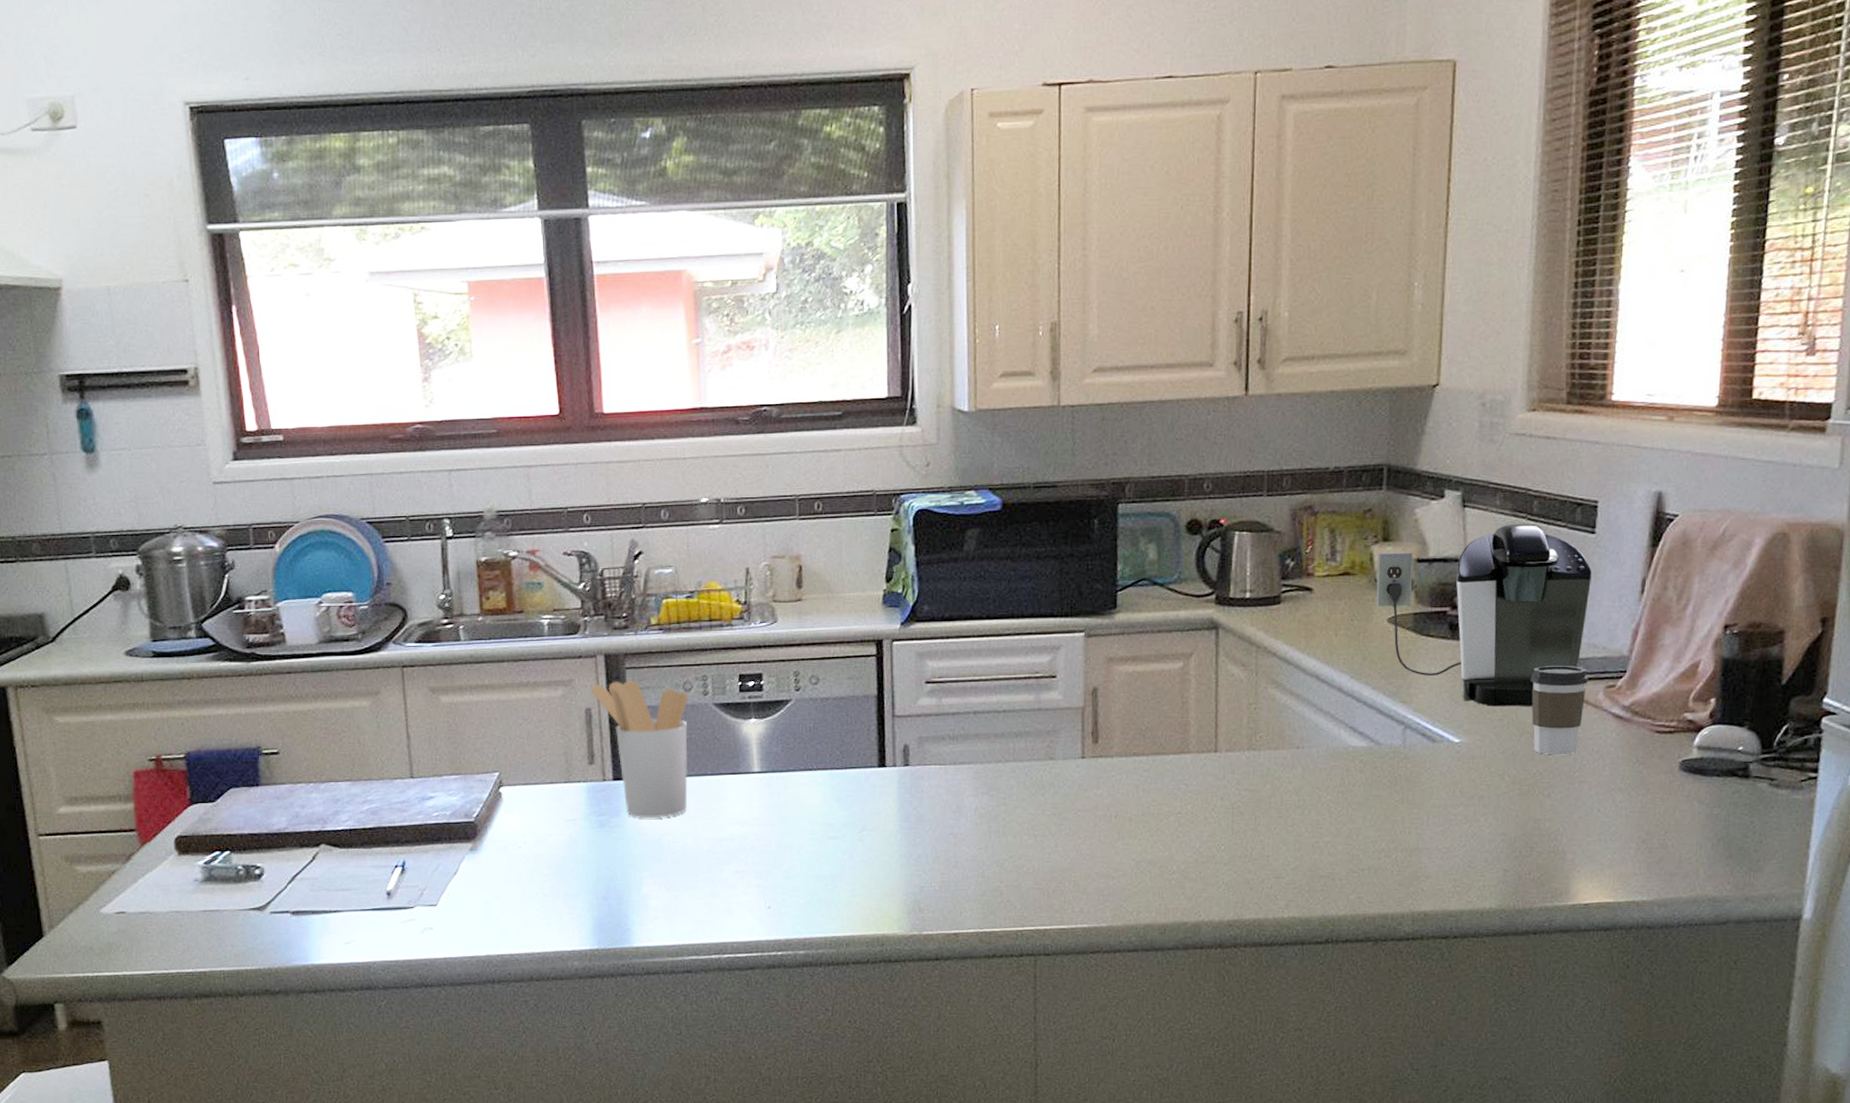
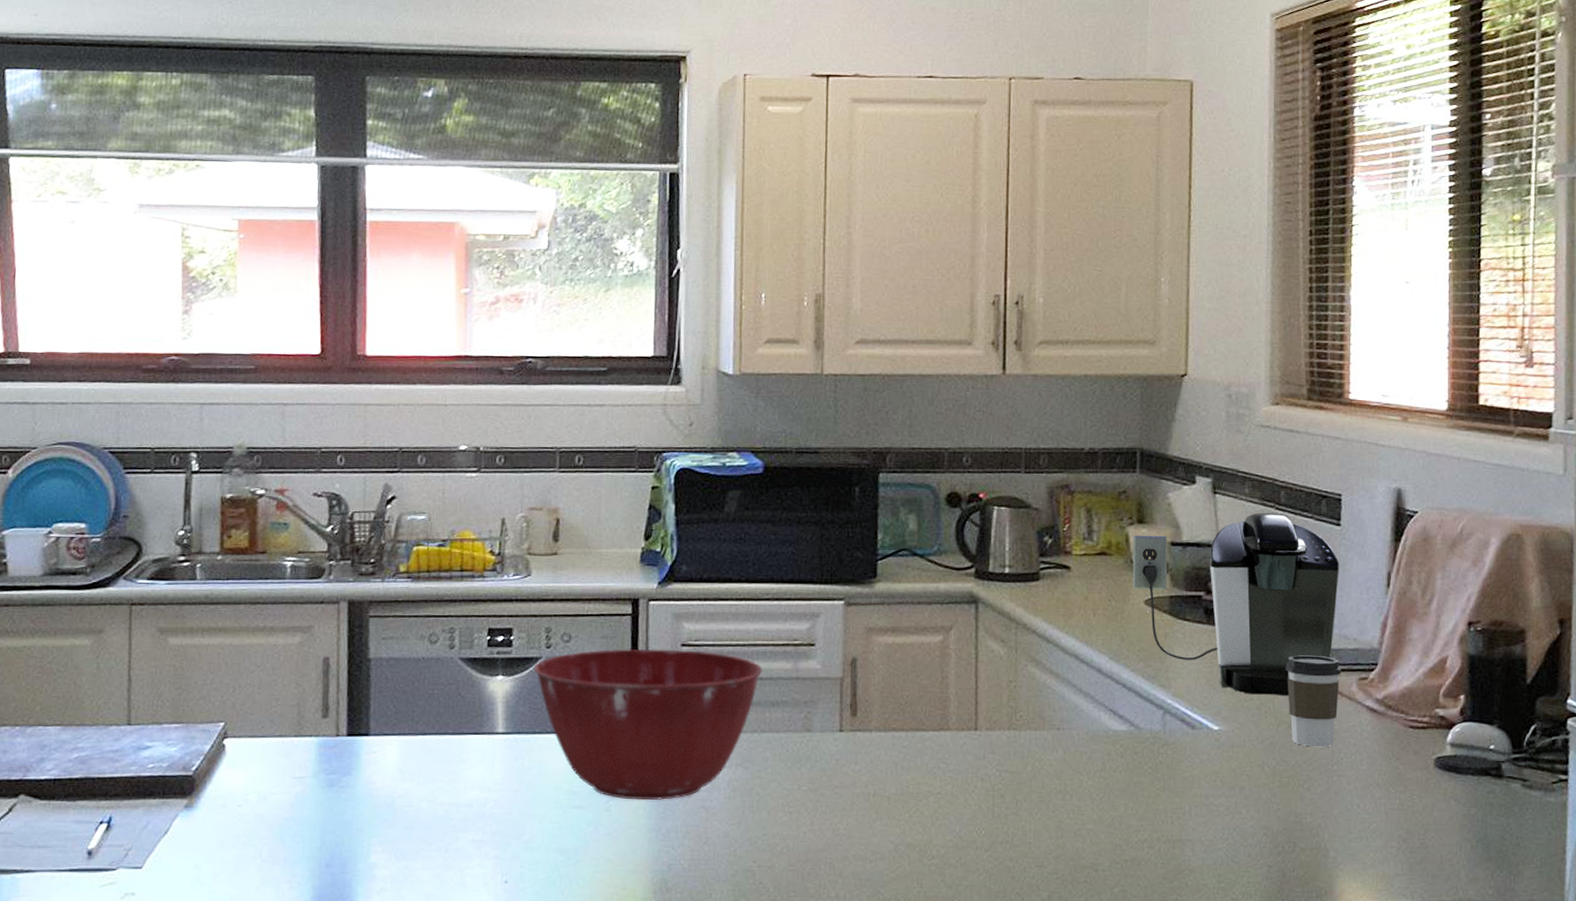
utensil holder: present [591,680,688,819] -> none [330,629,434,779]
mixing bowl: none [784,687,1006,830] -> present [533,648,763,801]

